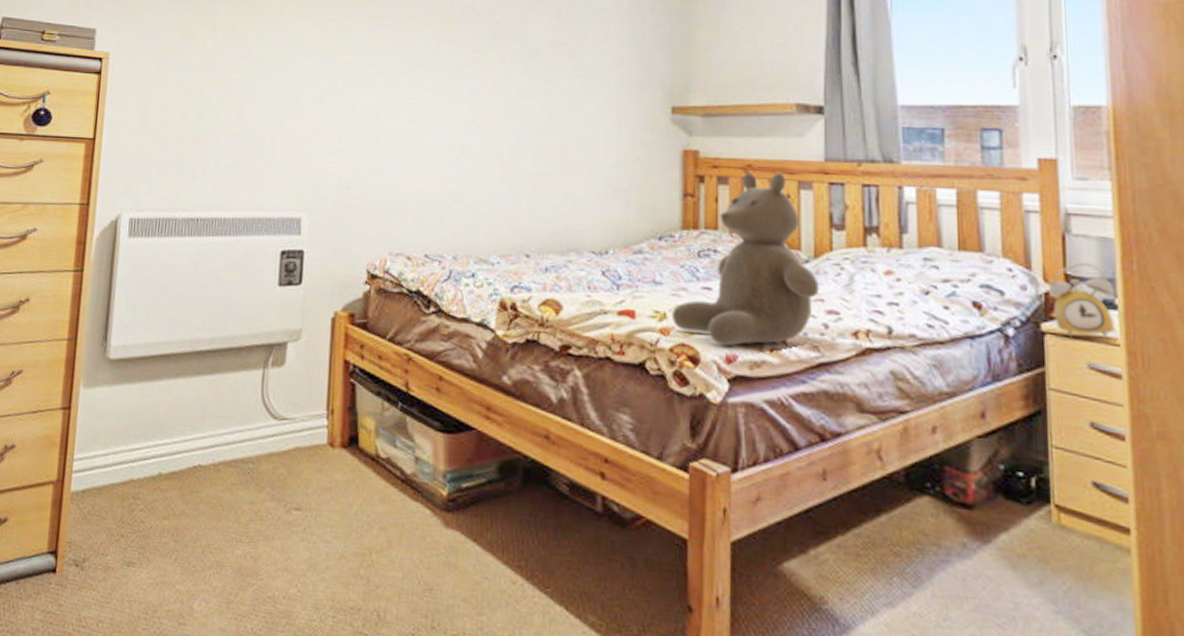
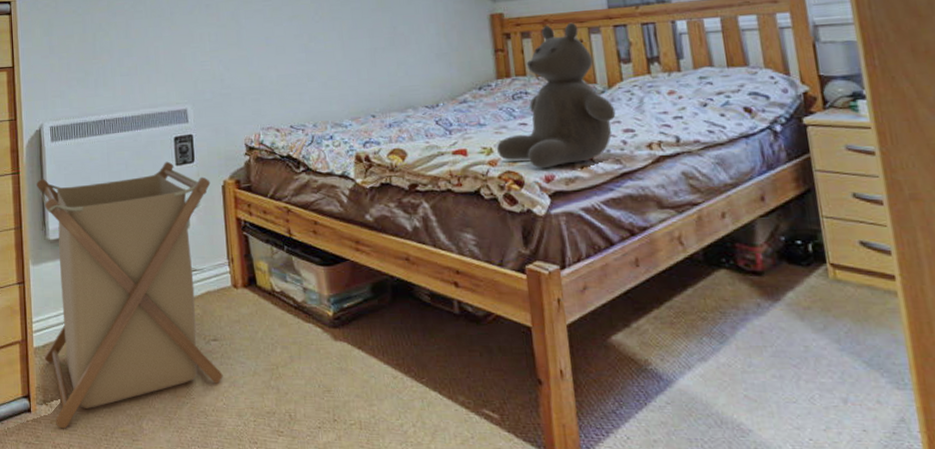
laundry basket: none [83,279,318,599] -> present [37,161,223,429]
alarm clock: present [1049,262,1116,339] -> none [806,64,866,127]

